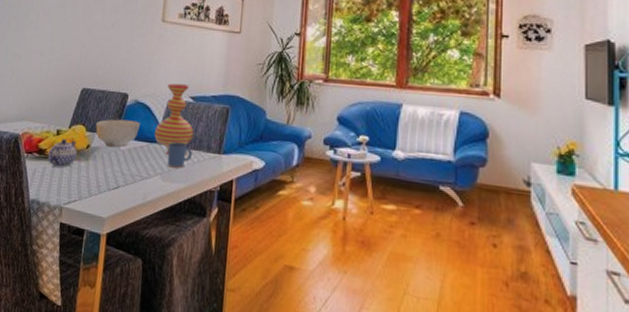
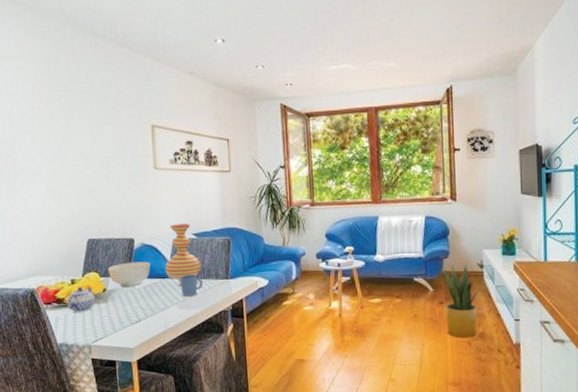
planter: none [477,176,527,276] -> present [443,264,482,338]

